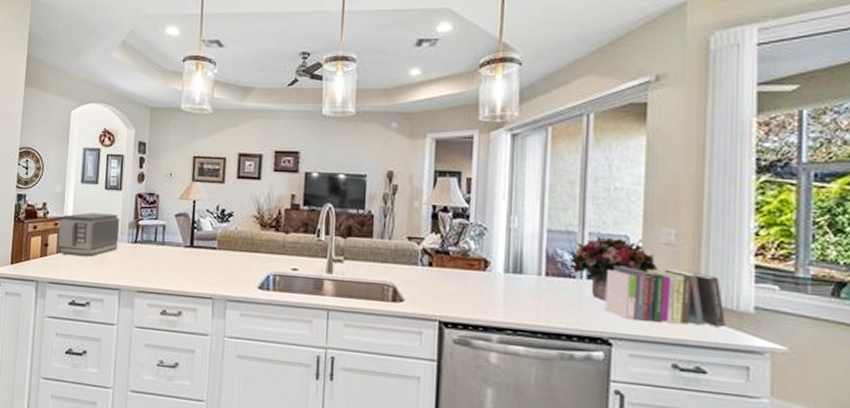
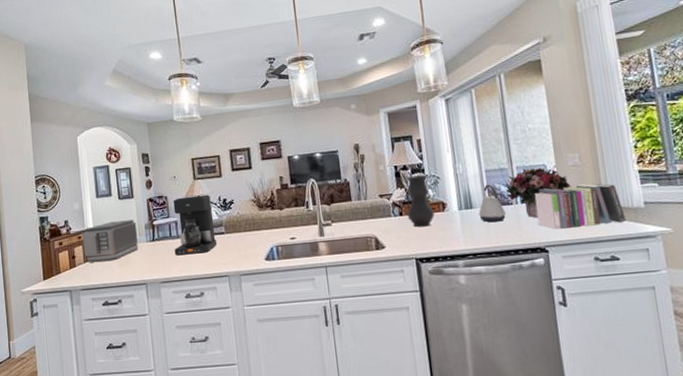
coffee maker: none [156,198,207,268] -> present [173,194,217,256]
vase: none [437,221,474,286] -> present [405,174,435,227]
kettle: none [529,247,564,297] -> present [479,184,506,223]

